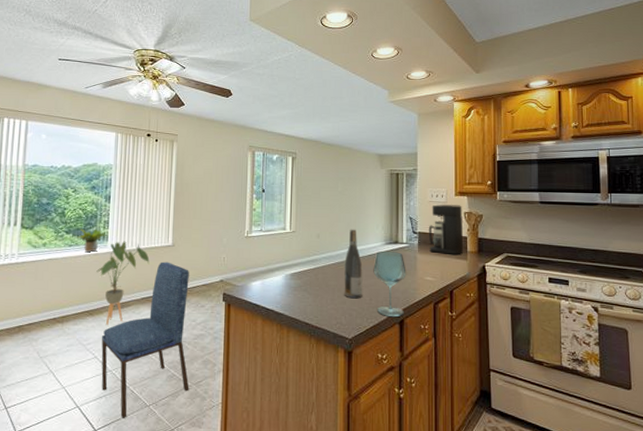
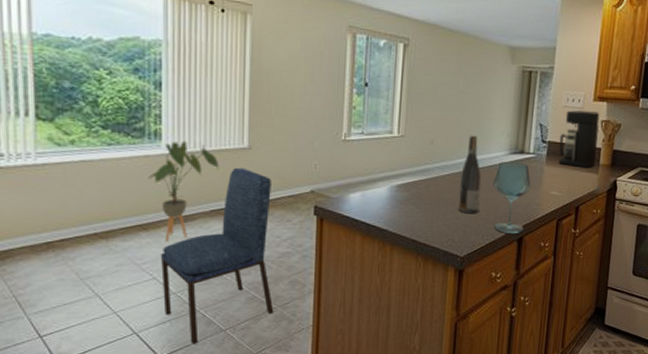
potted plant: present [77,228,106,252] -> none [118,123,159,153]

